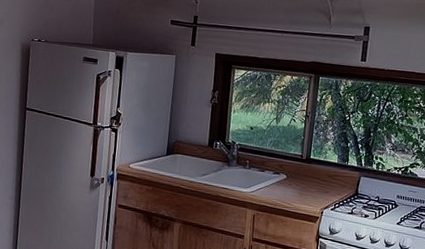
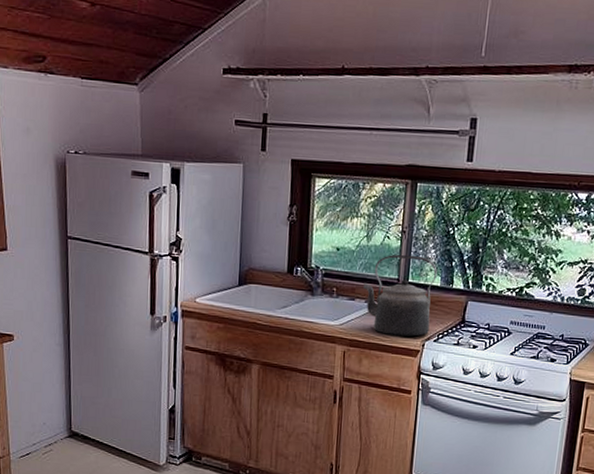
kettle: none [272,135,335,205] -> present [363,255,438,337]

